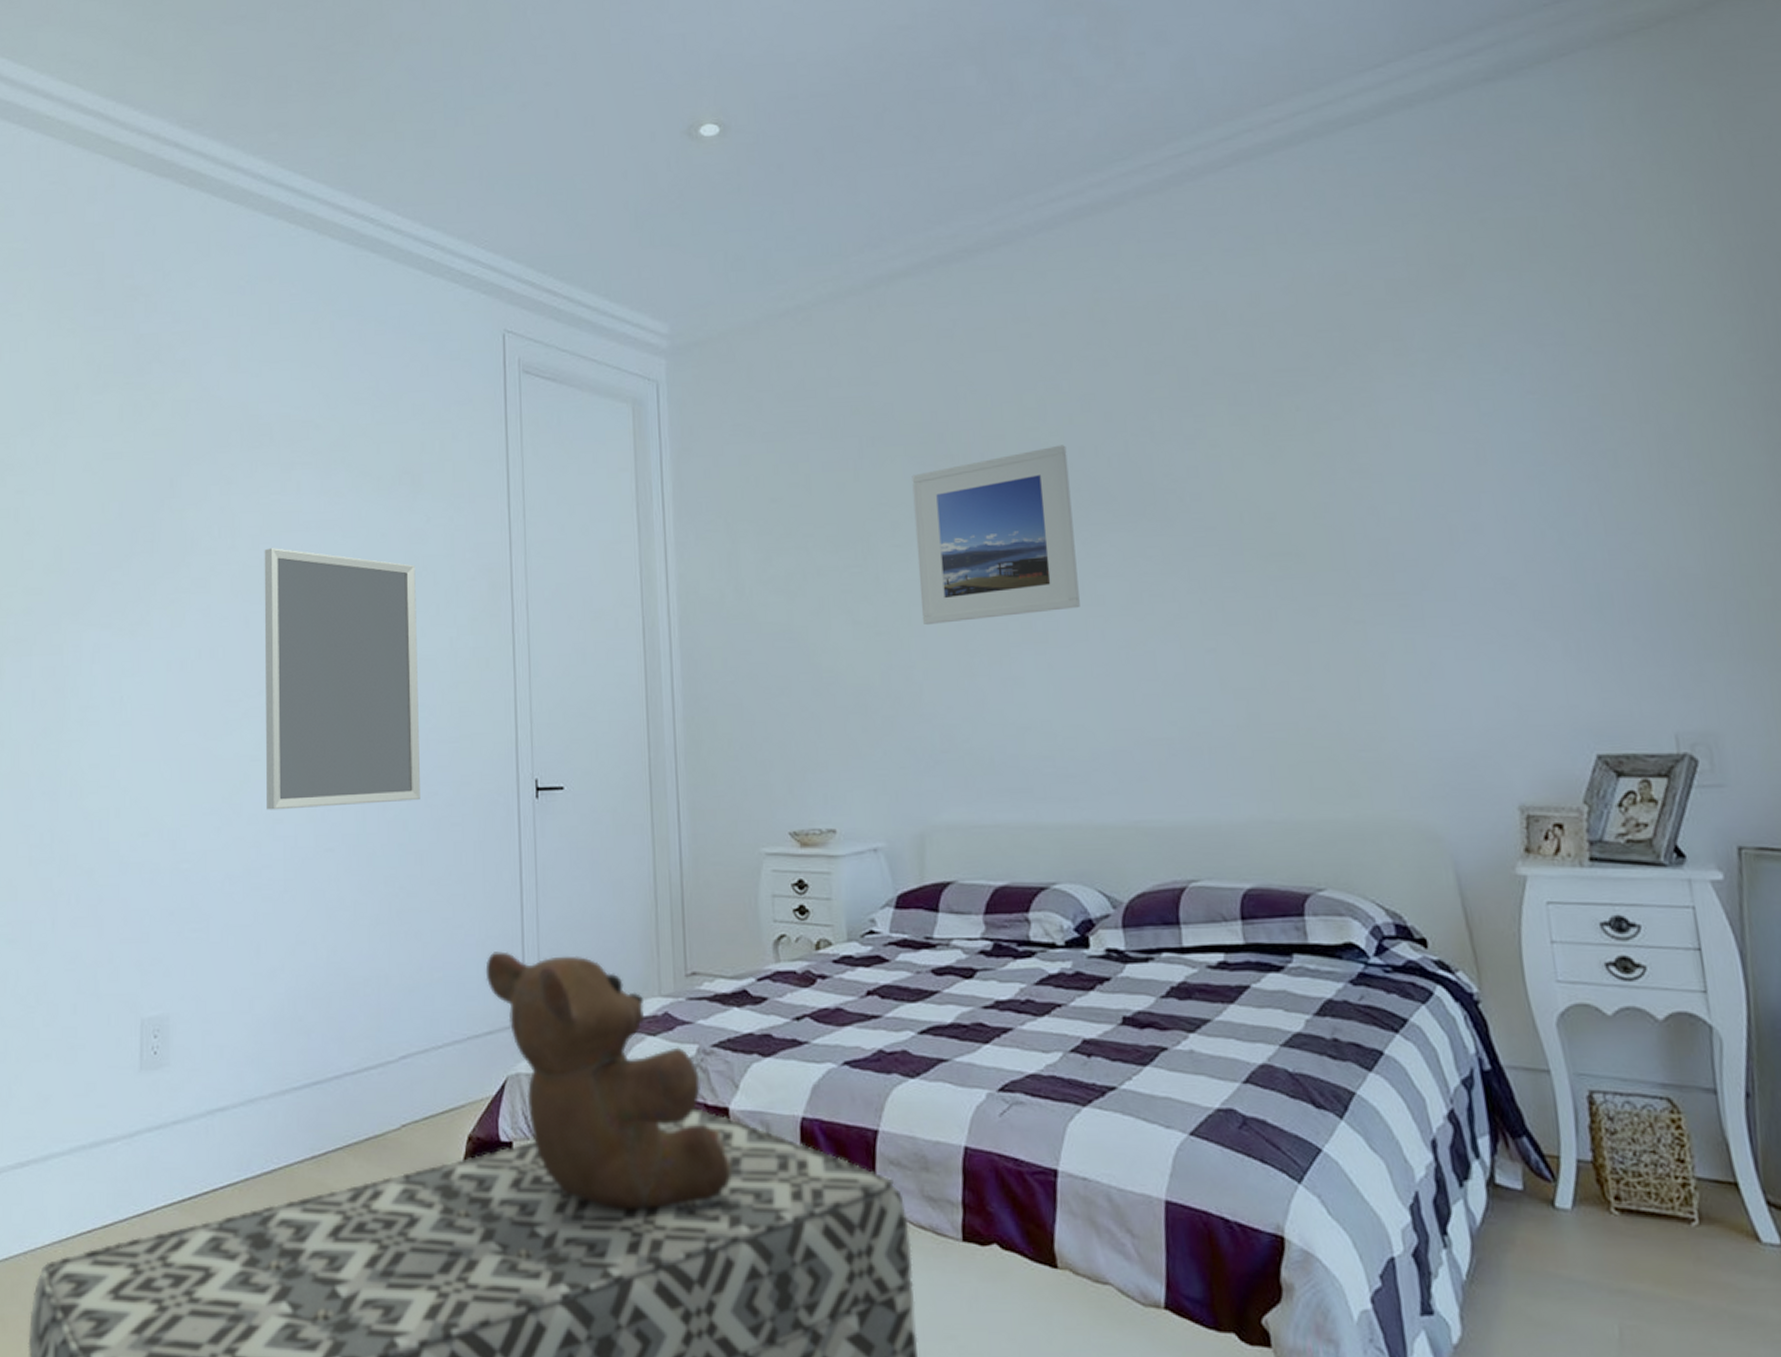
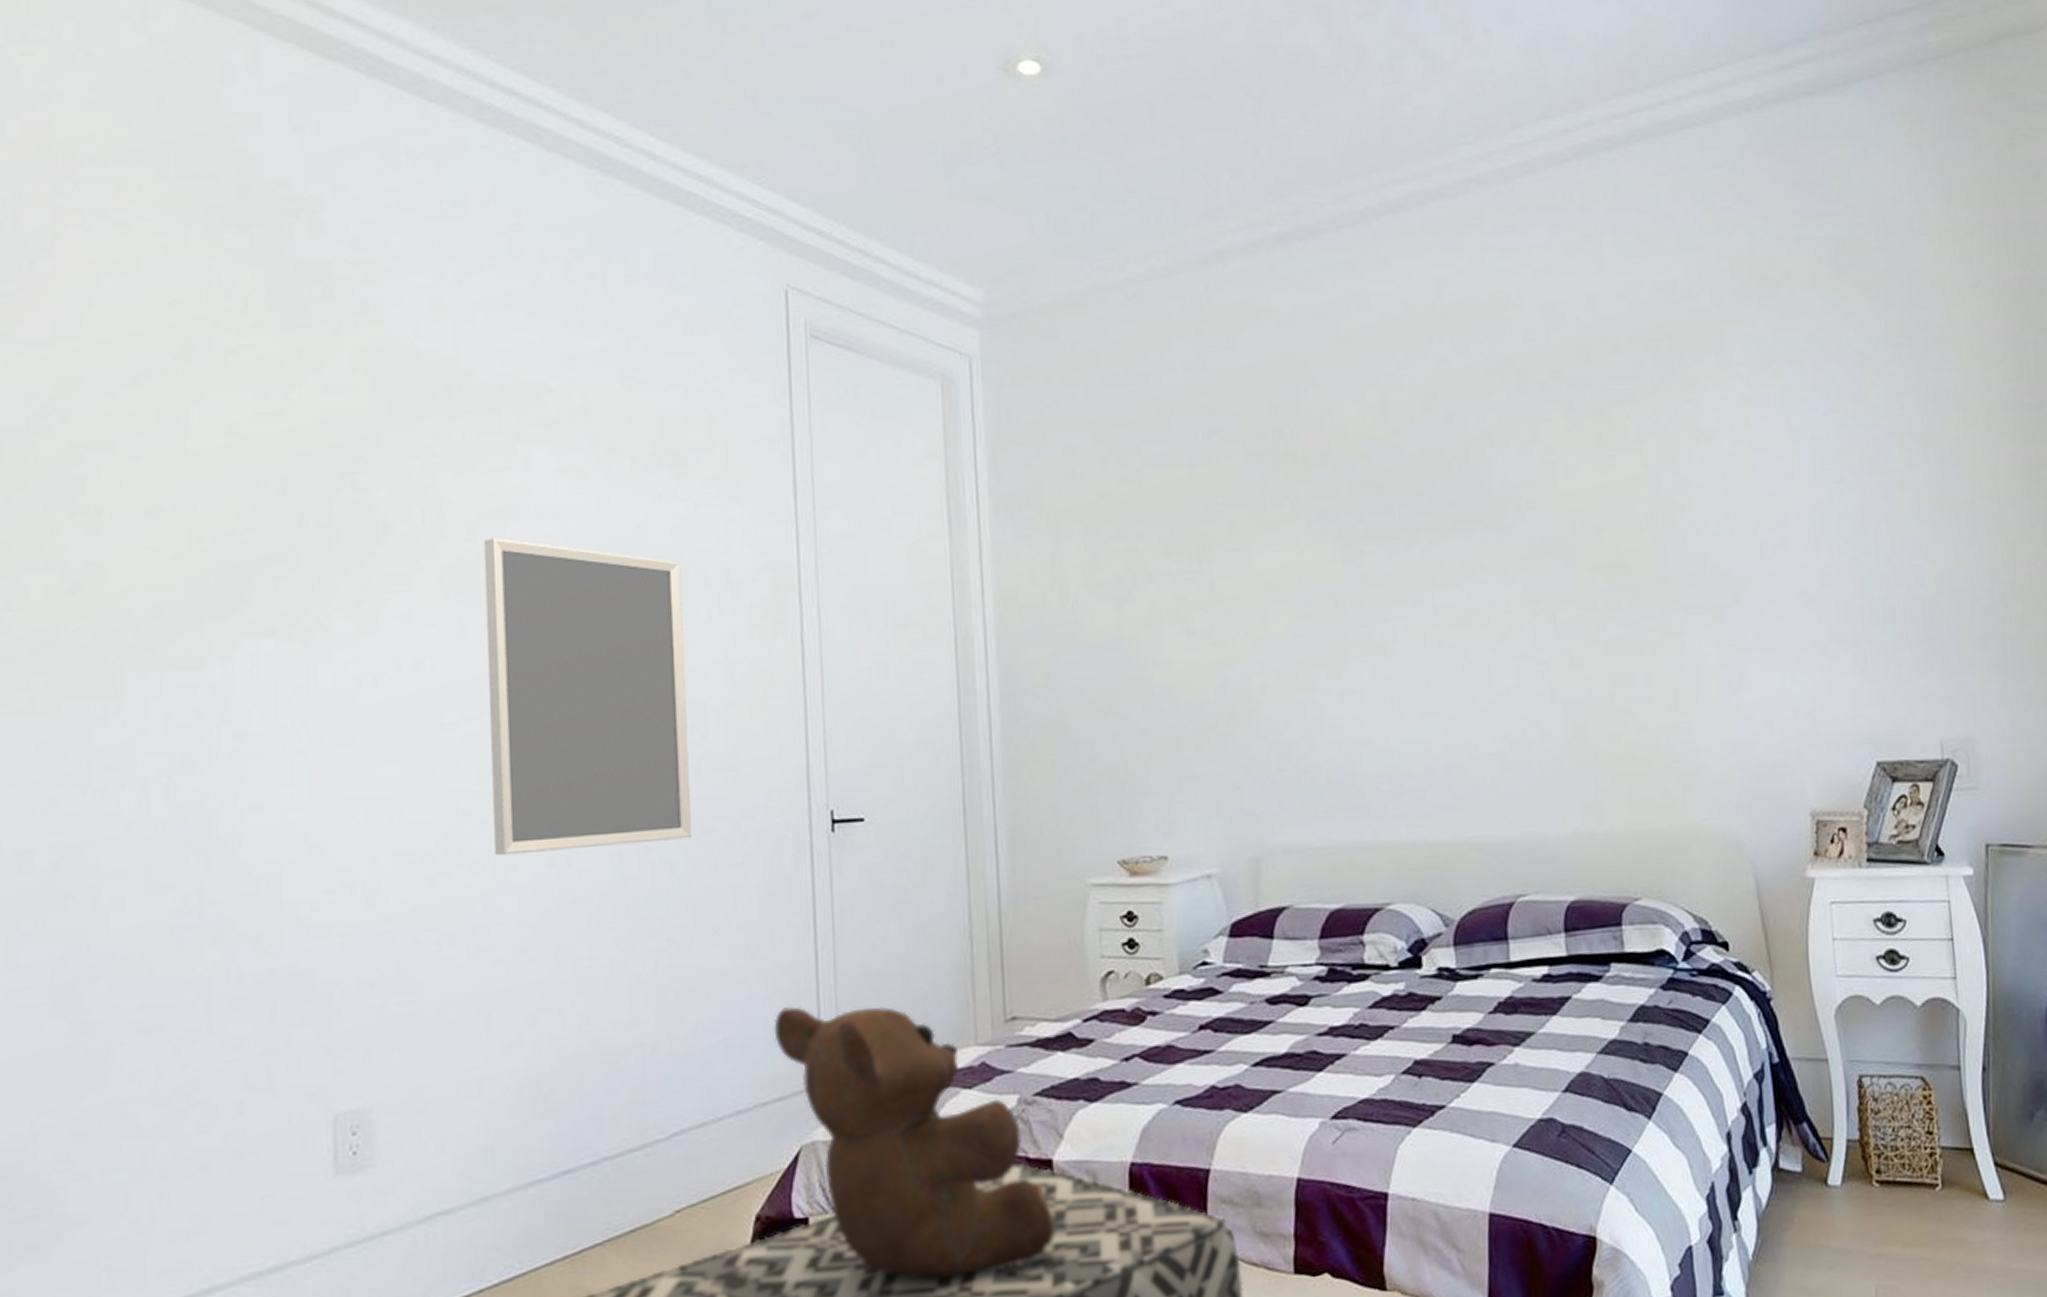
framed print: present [912,445,1080,624] -> none [1249,446,1418,635]

